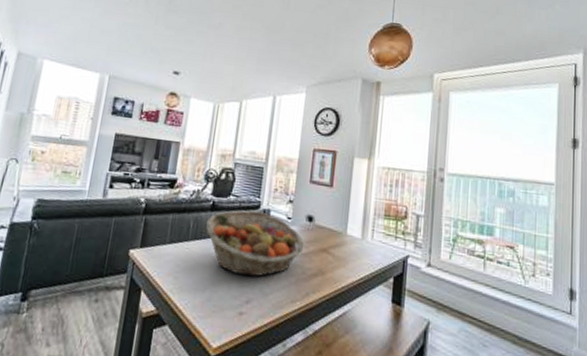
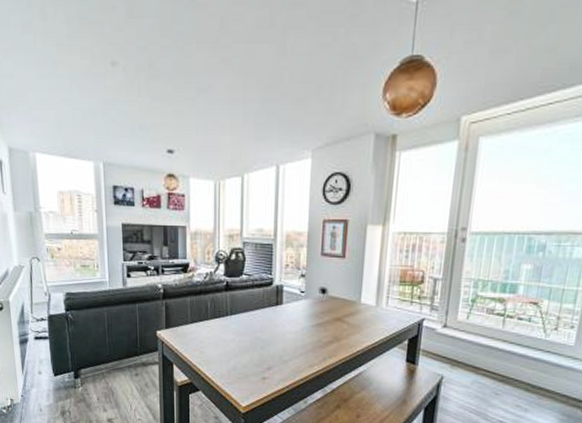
fruit basket: present [205,210,305,277] -> none [222,287,319,347]

